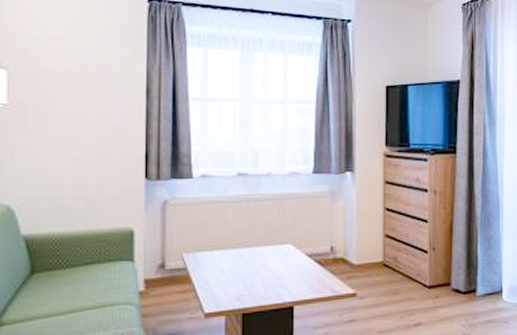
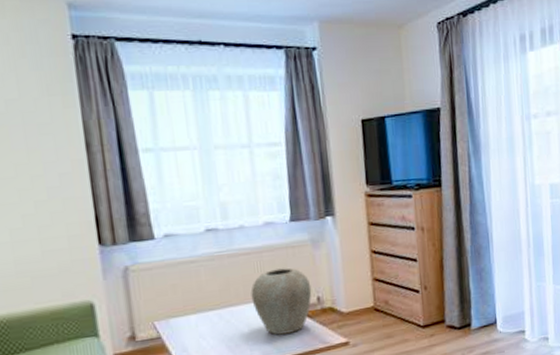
vase: none [271,216,326,279] -> present [251,267,312,335]

